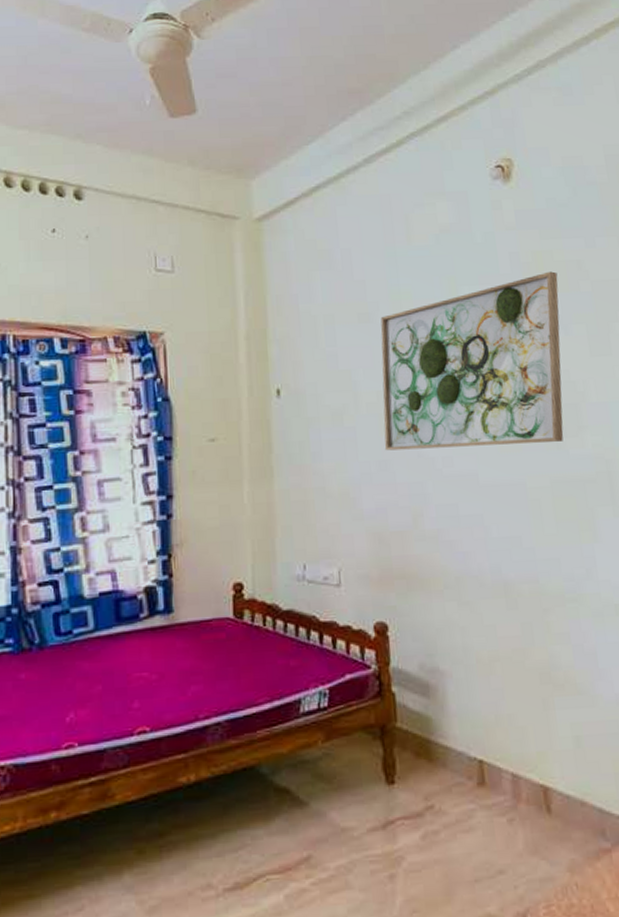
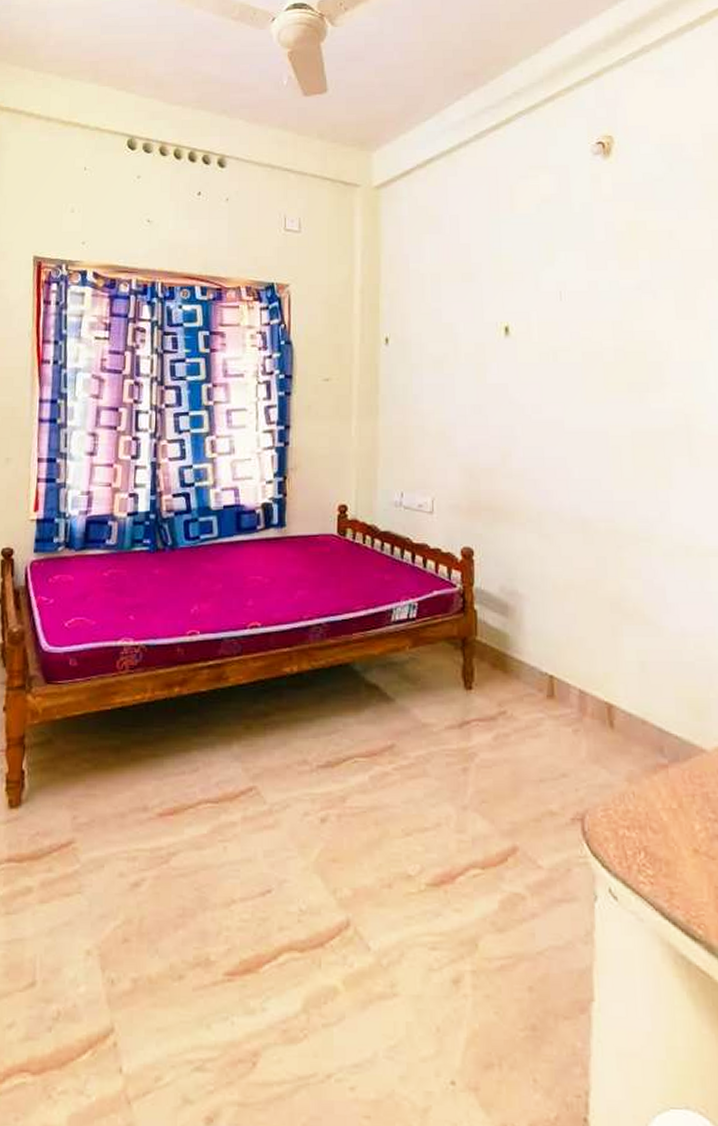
wall art: present [380,271,564,451] -> none [479,240,650,396]

